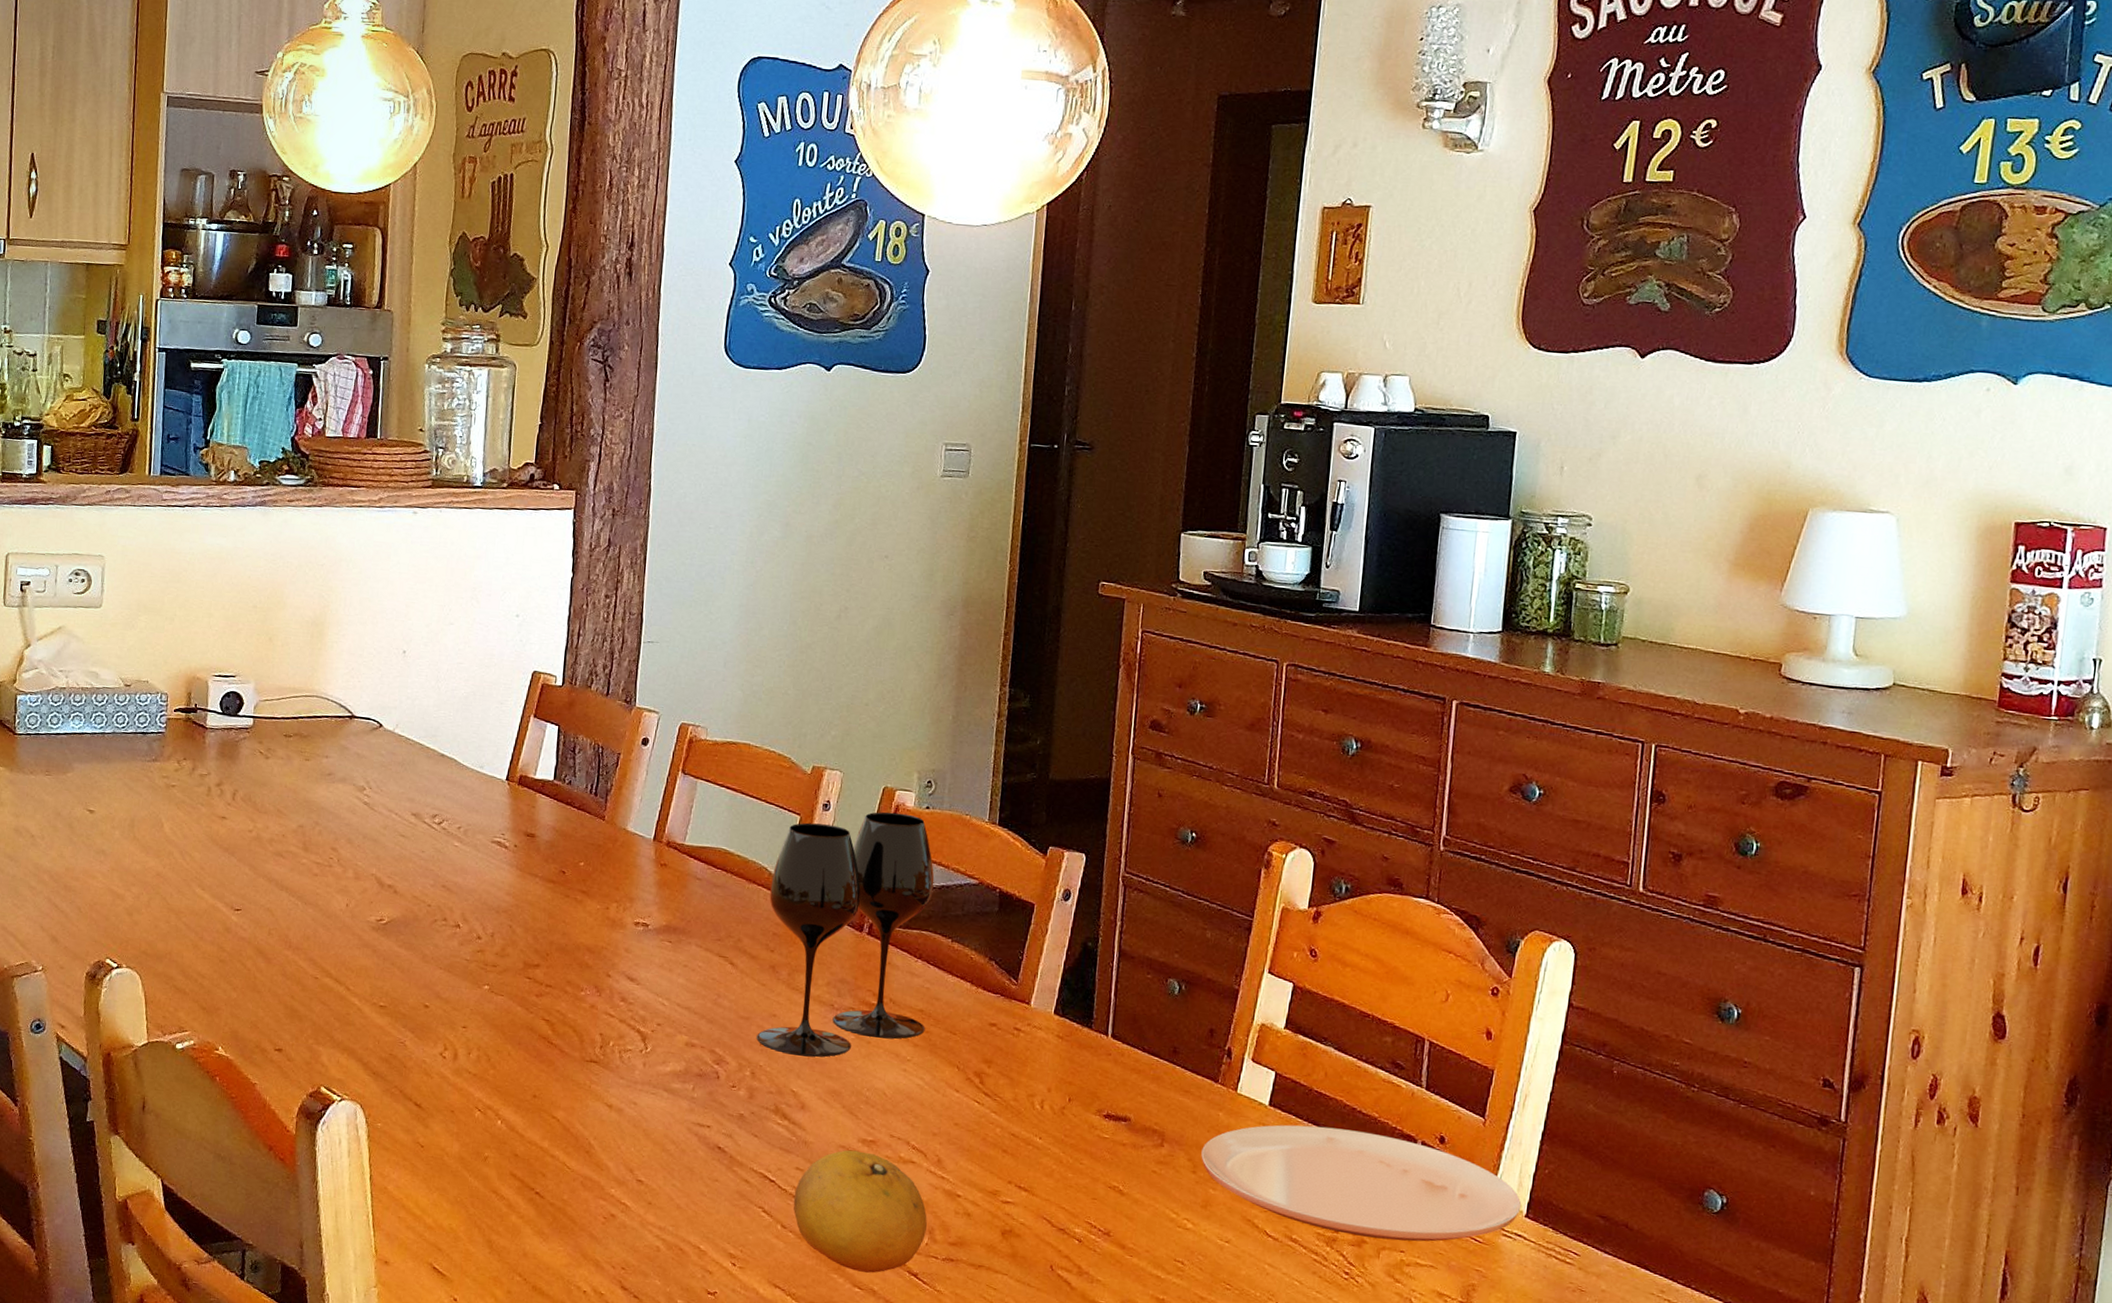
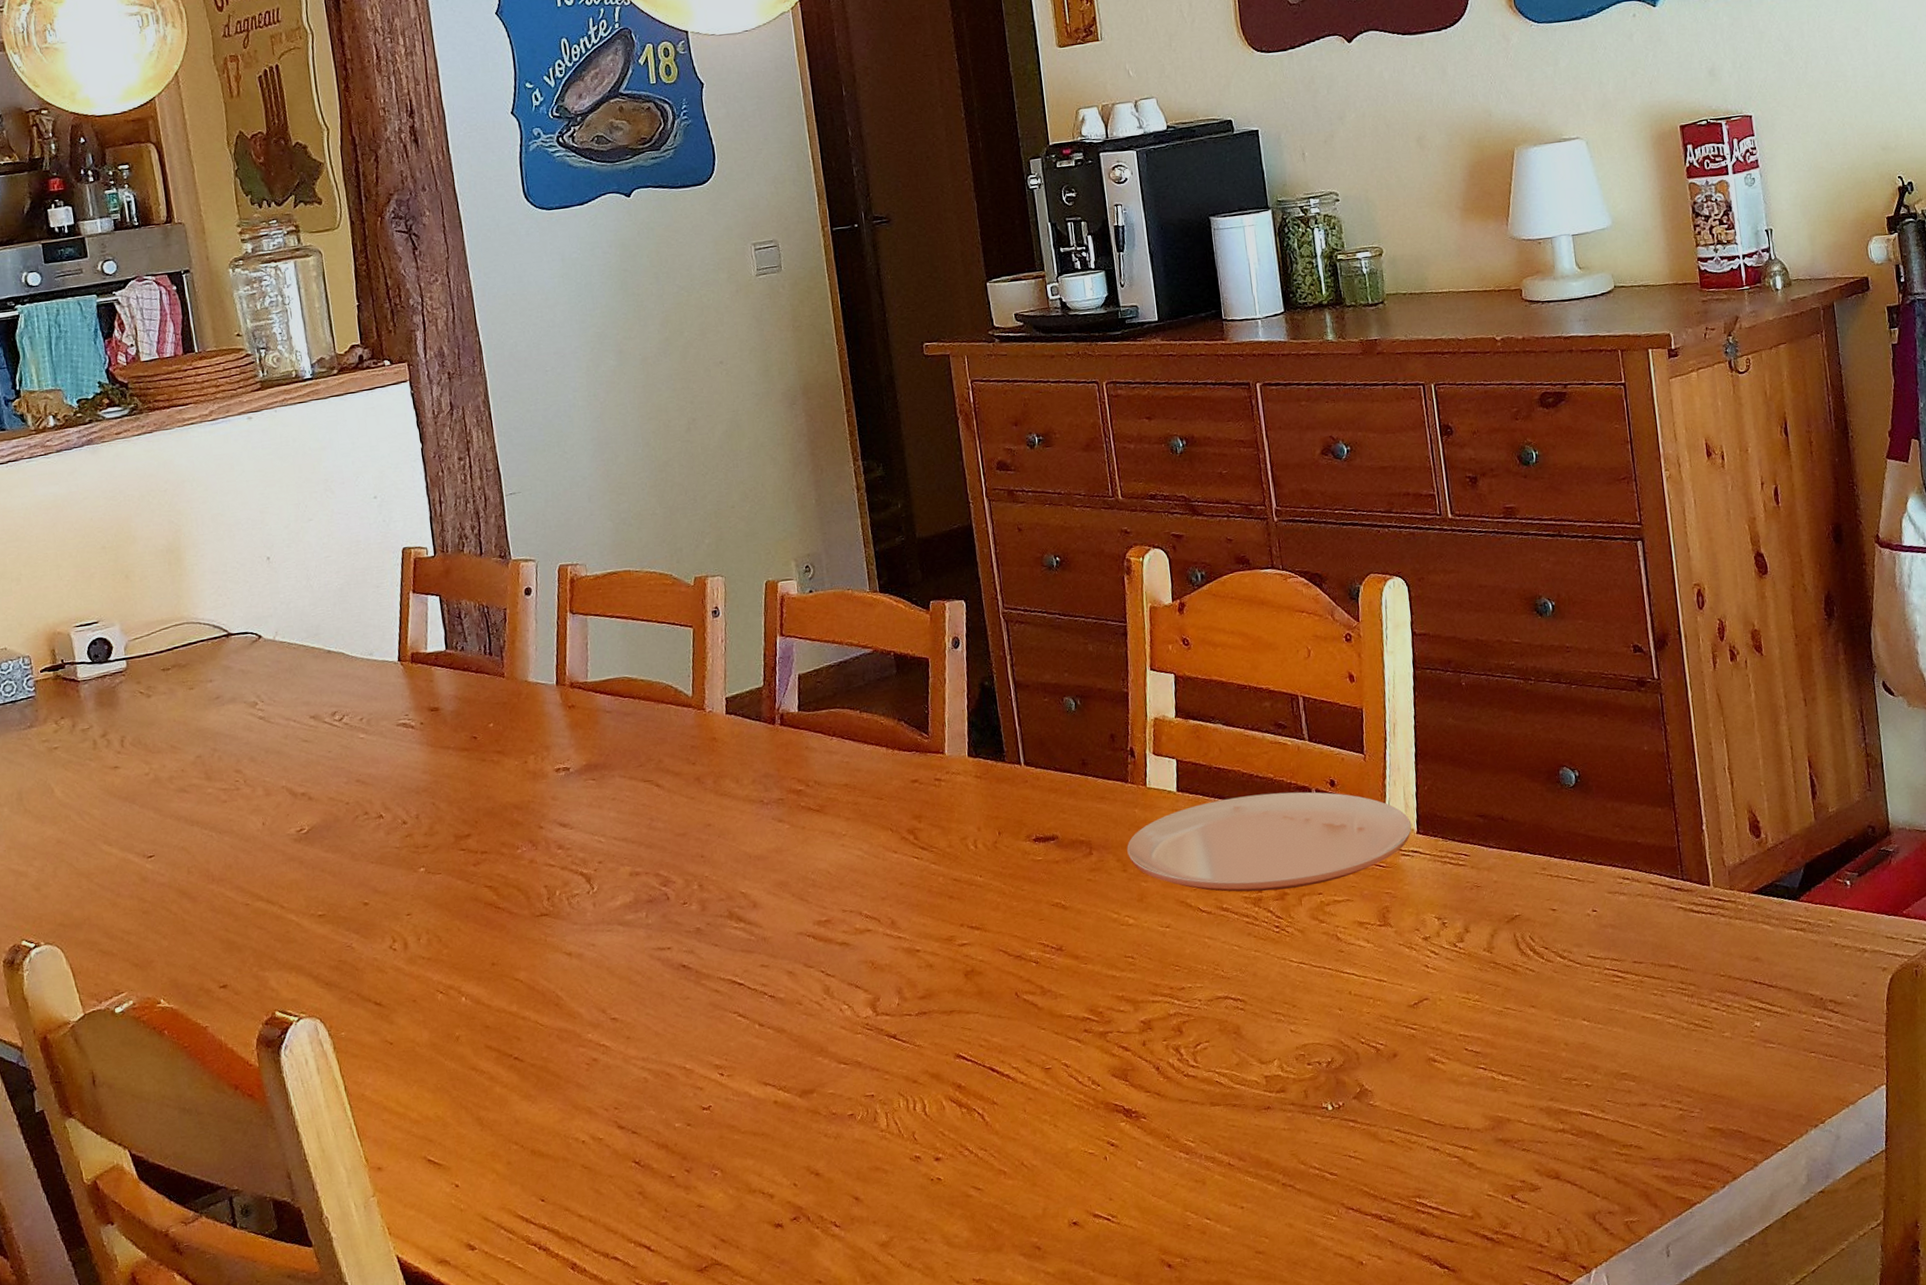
wine glass: present [757,811,935,1057] -> none [678,601,854,859]
fruit: present [793,1150,927,1273] -> none [764,932,896,1049]

